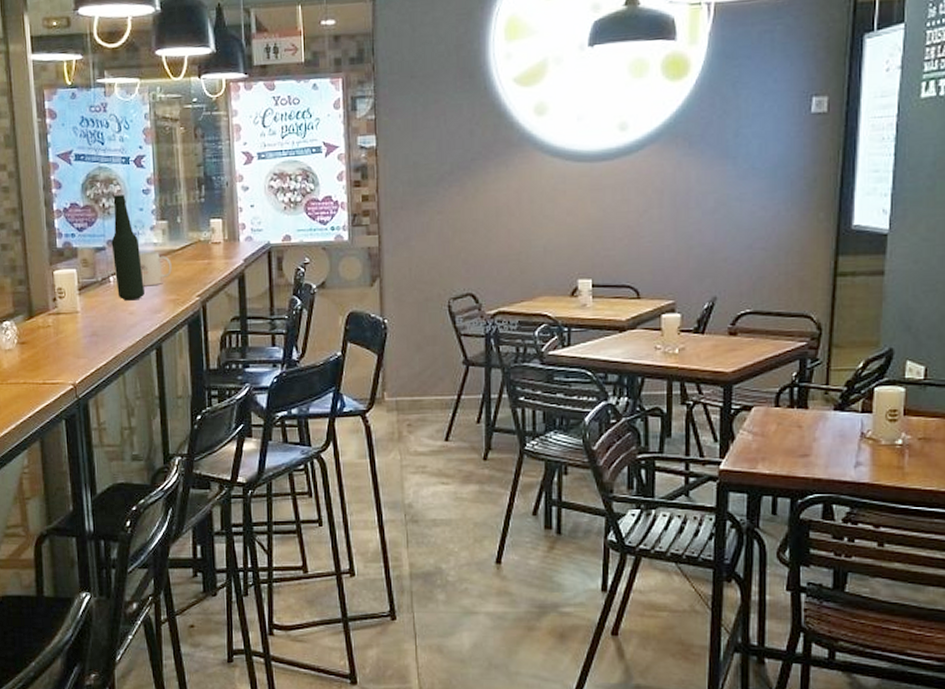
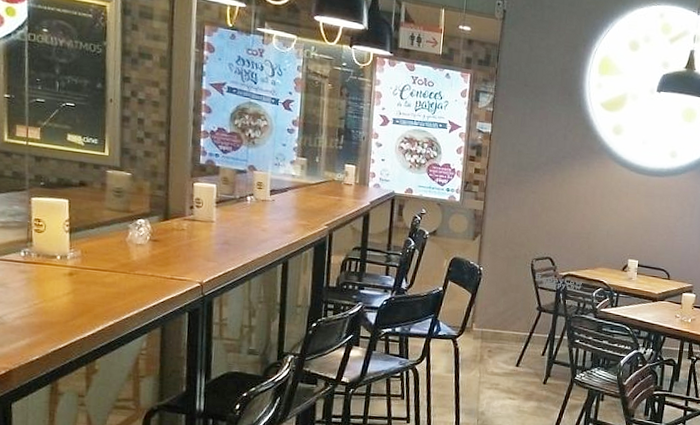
beer bottle: present [111,195,145,301] -> none [252,128,279,220]
mug: present [139,252,172,287] -> none [277,181,306,211]

